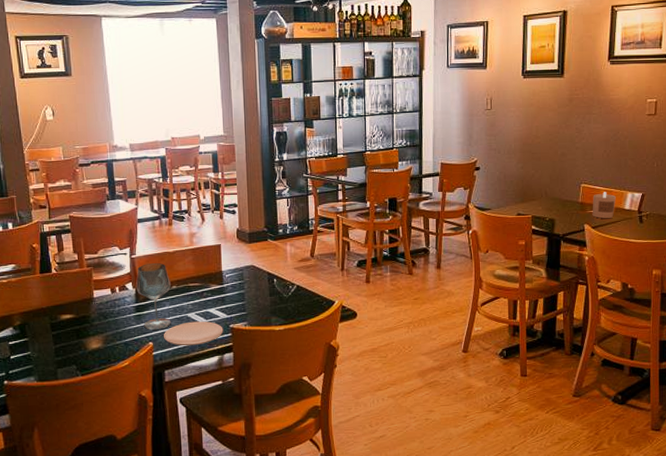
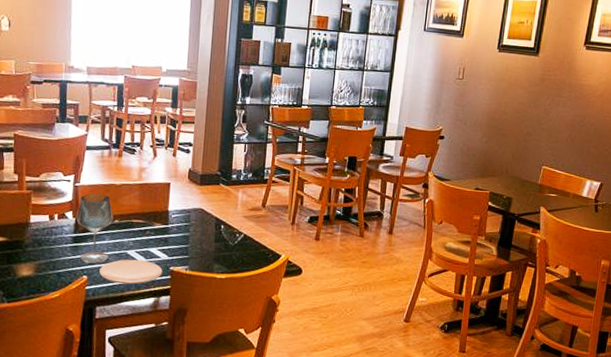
candle: present [592,191,616,218] -> none [549,176,575,204]

